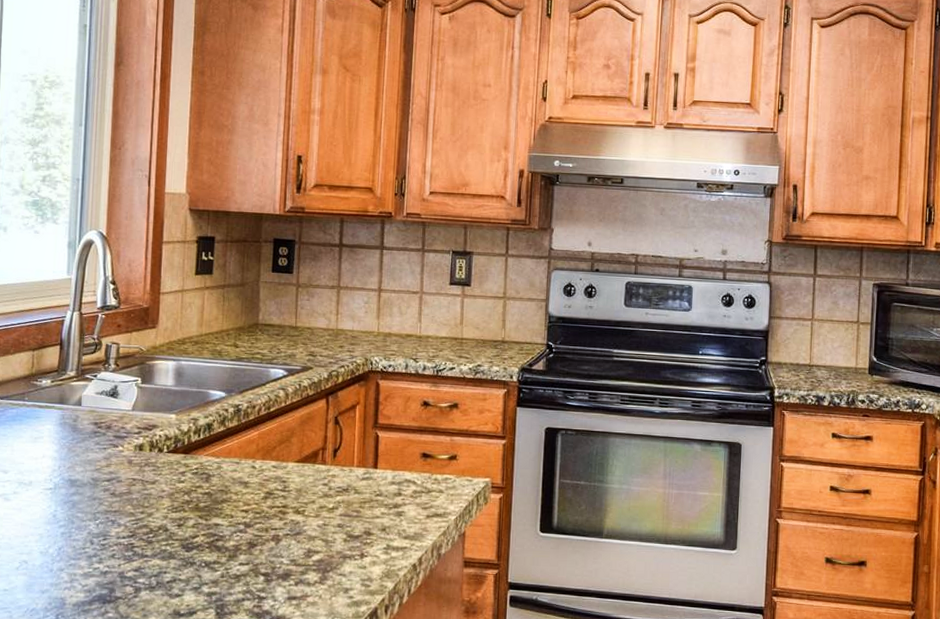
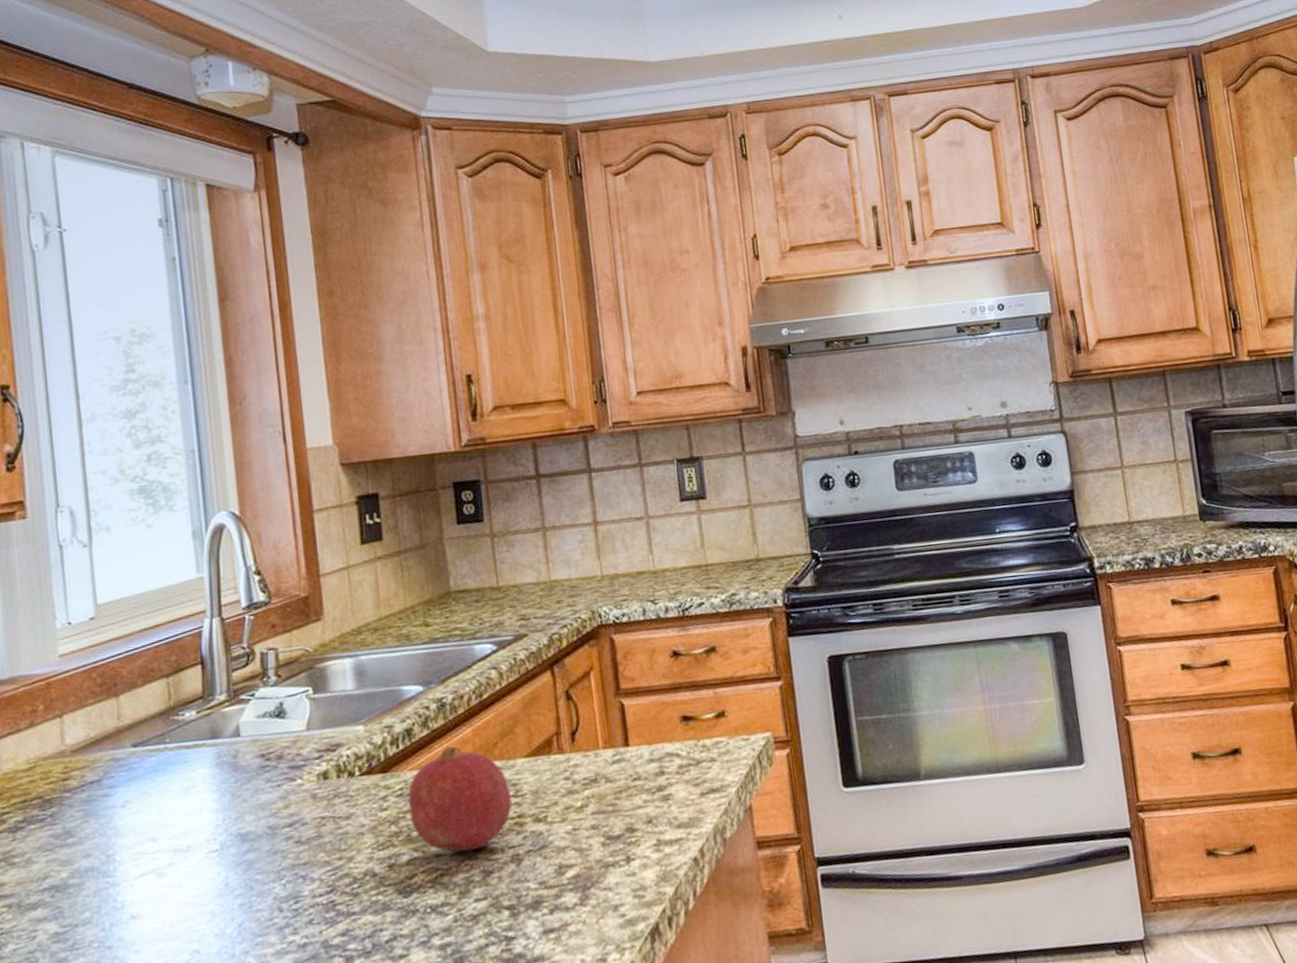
fruit: none [200,443,280,526] -> present [408,746,512,852]

